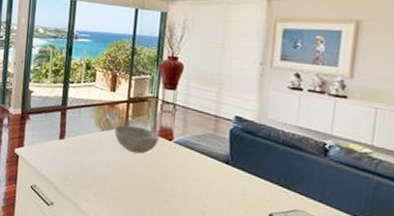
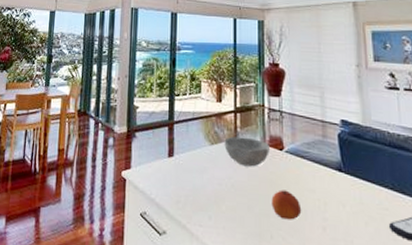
fruit: none [155,176,184,203] -> present [271,189,302,220]

